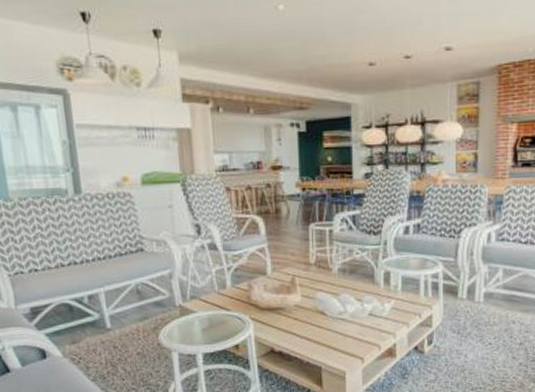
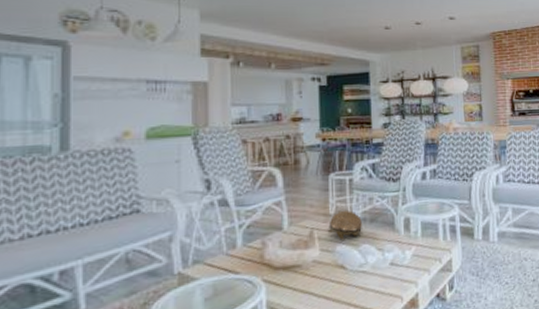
decorative bowl: none [308,261,343,290] -> present [327,210,363,242]

